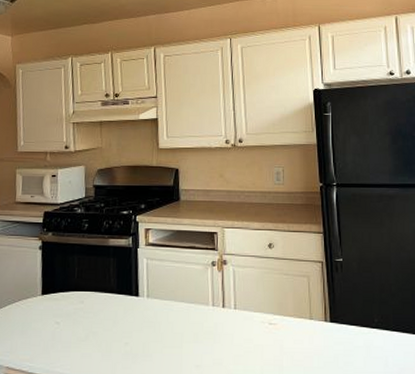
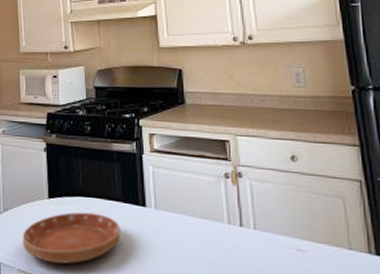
saucer: none [12,306,113,358] -> present [22,212,120,264]

